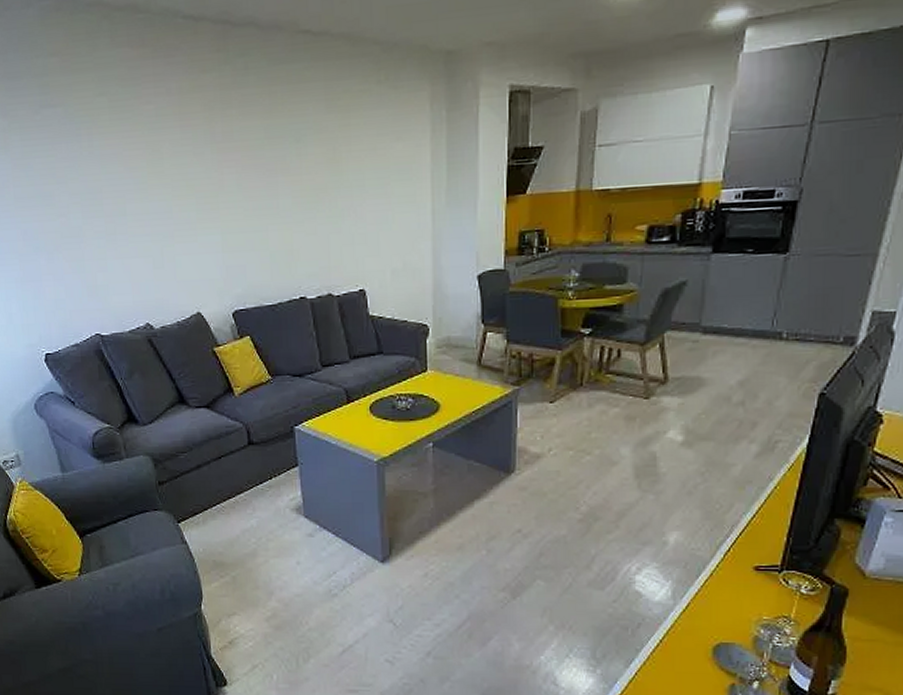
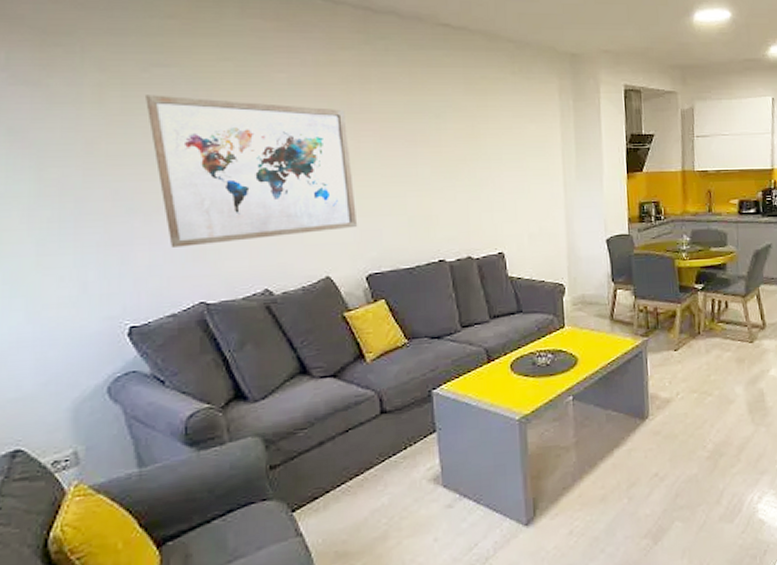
wall art: none [39,136,224,283] -> present [146,95,358,247]

